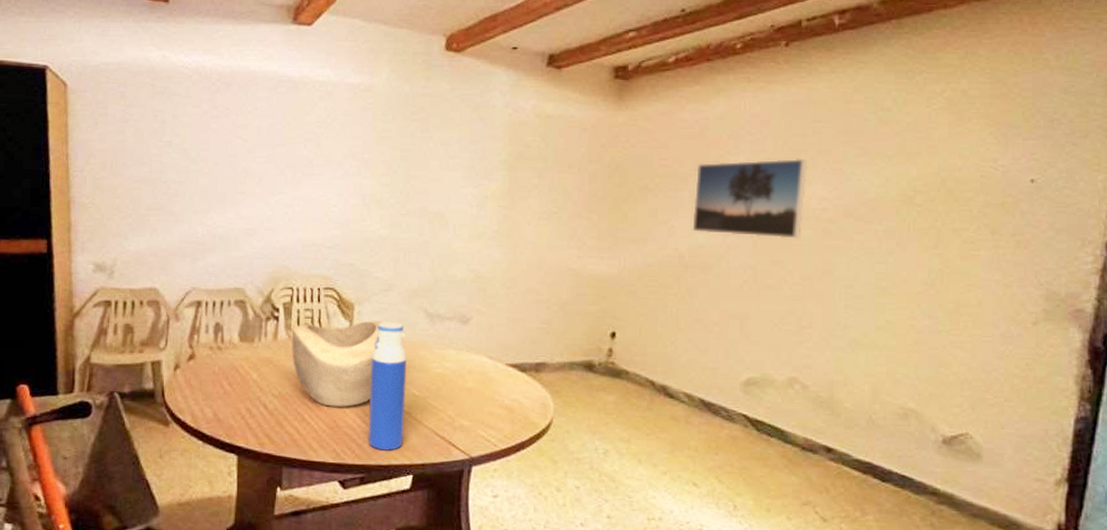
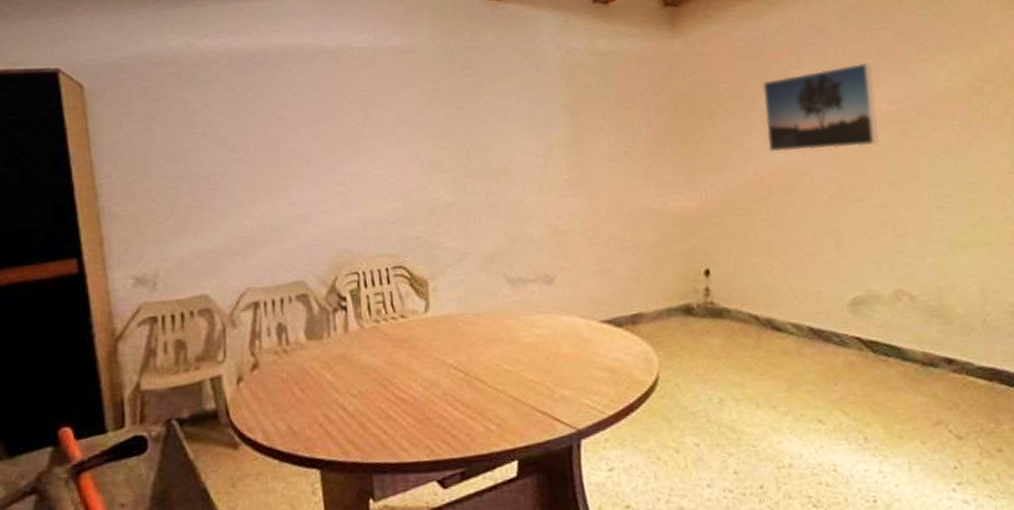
decorative bowl: present [292,320,384,407] -> none [363,294,462,398]
water bottle: present [368,322,406,451] -> none [454,293,502,438]

